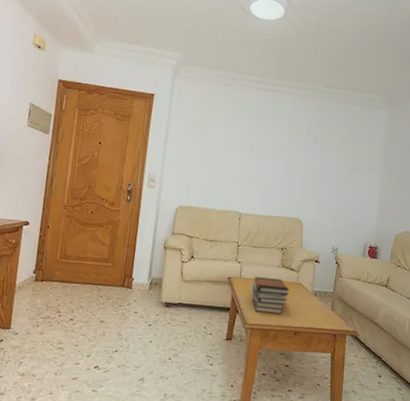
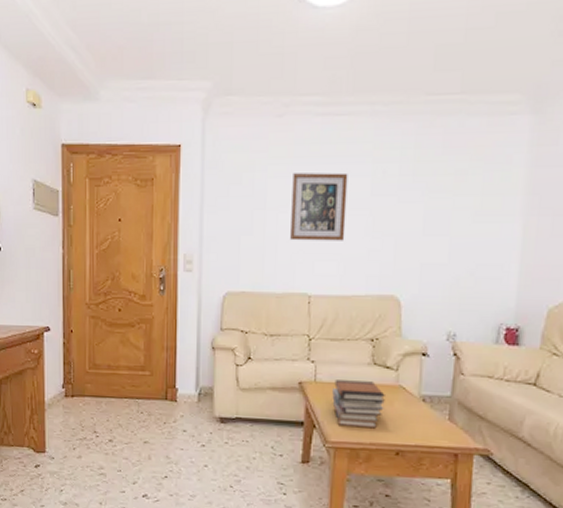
wall art: none [229,126,272,177] -> present [290,172,348,241]

